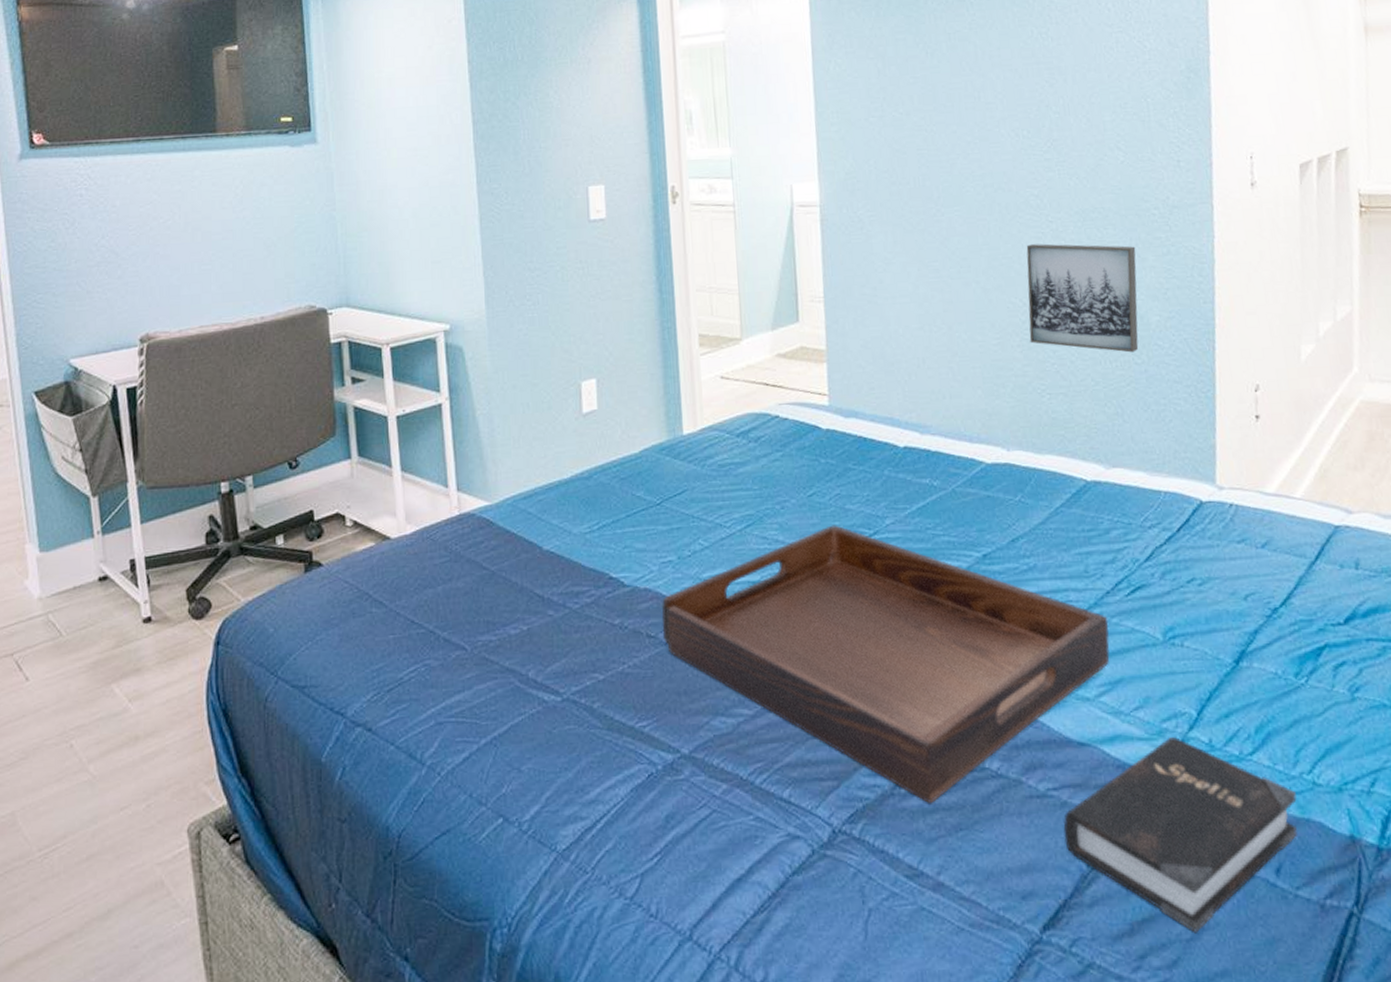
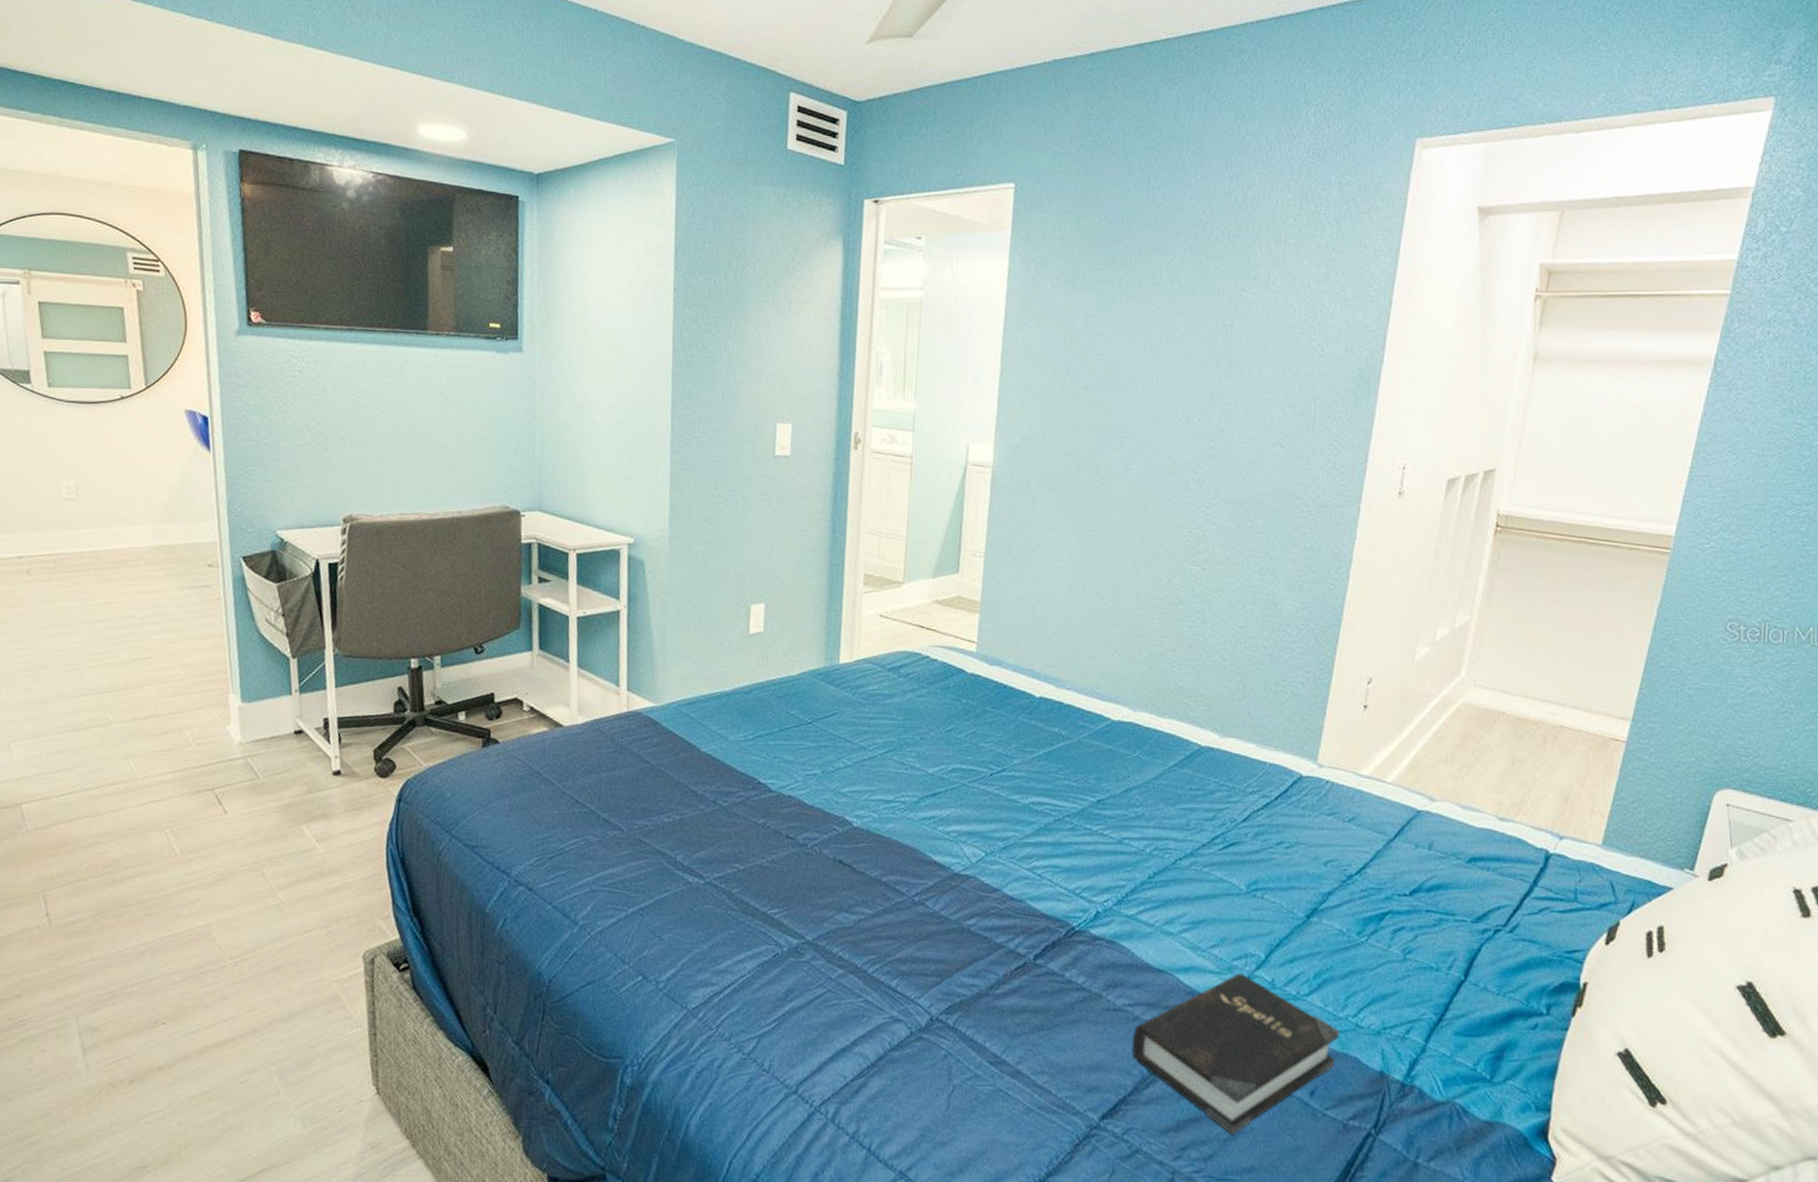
serving tray: present [662,525,1110,803] -> none [800,759,1200,1005]
wall art: present [1026,243,1139,353] -> none [1169,526,1281,636]

